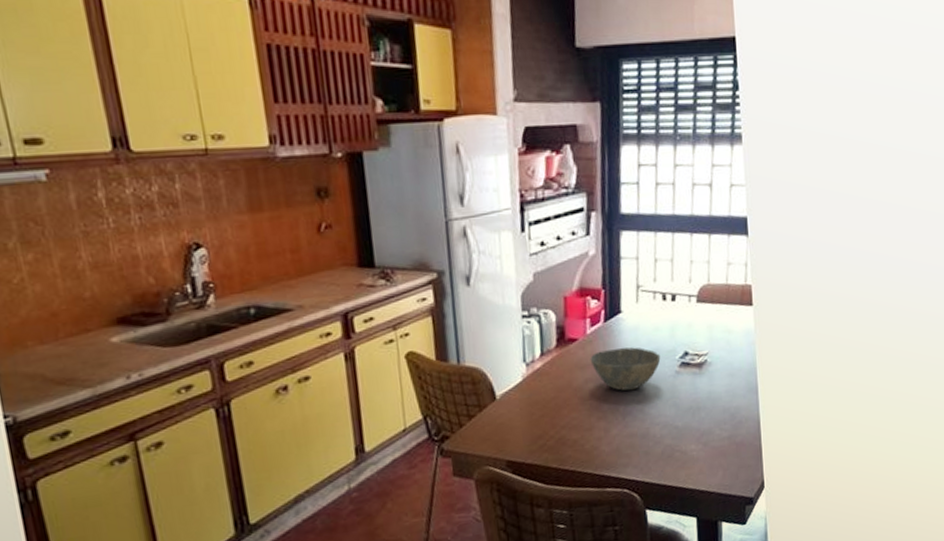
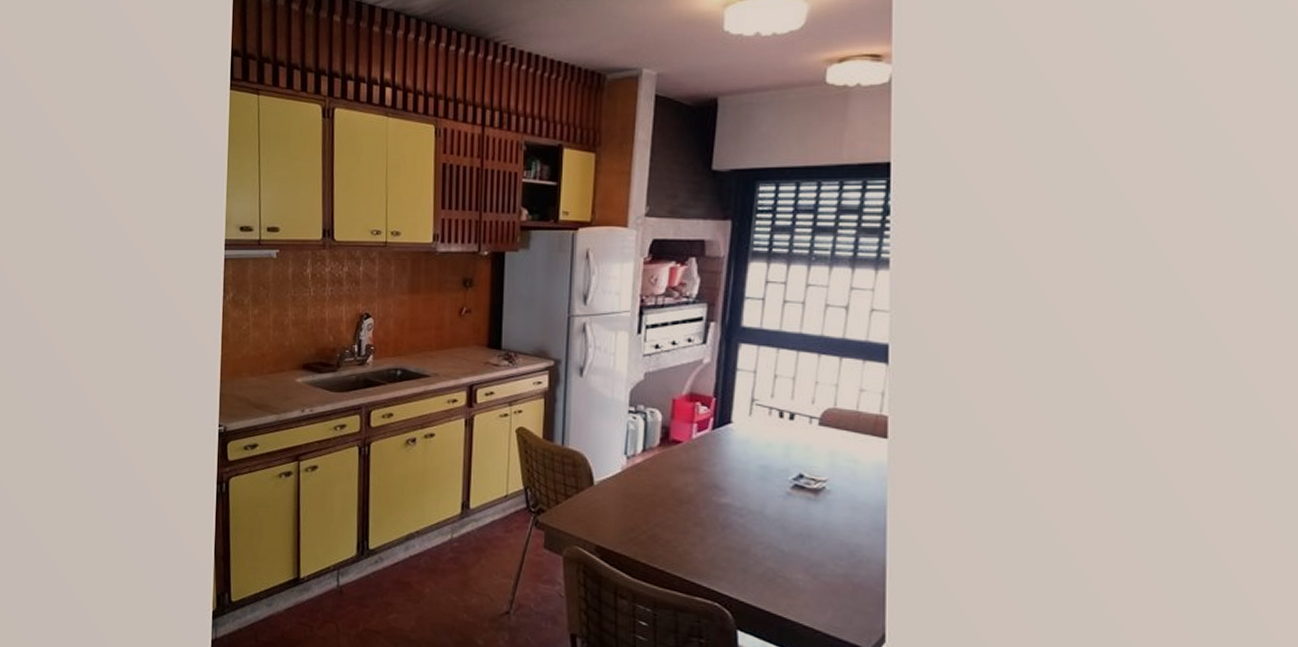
bowl: present [590,347,661,391] -> none [693,457,771,503]

